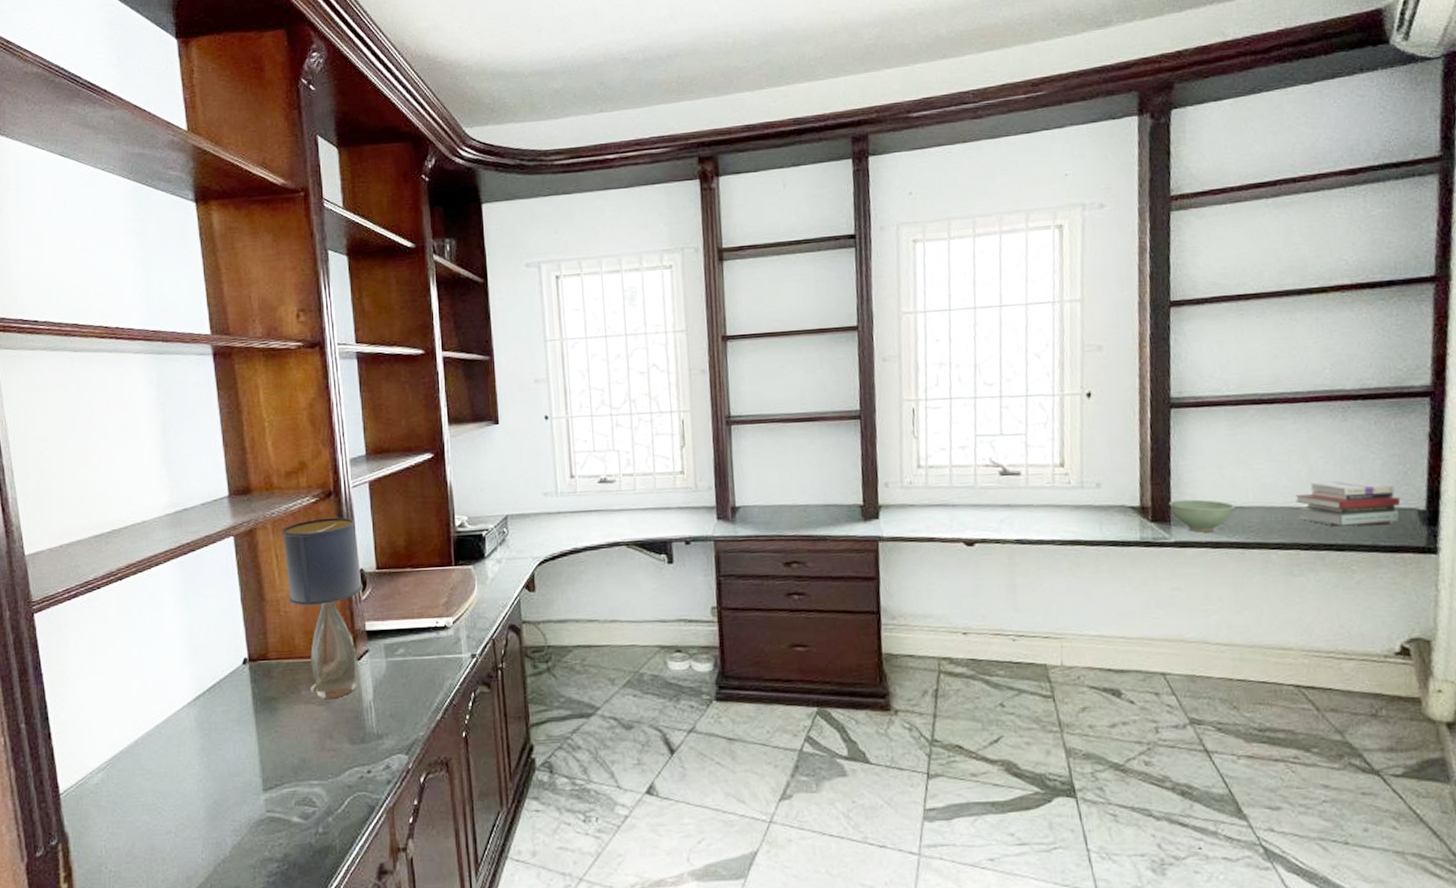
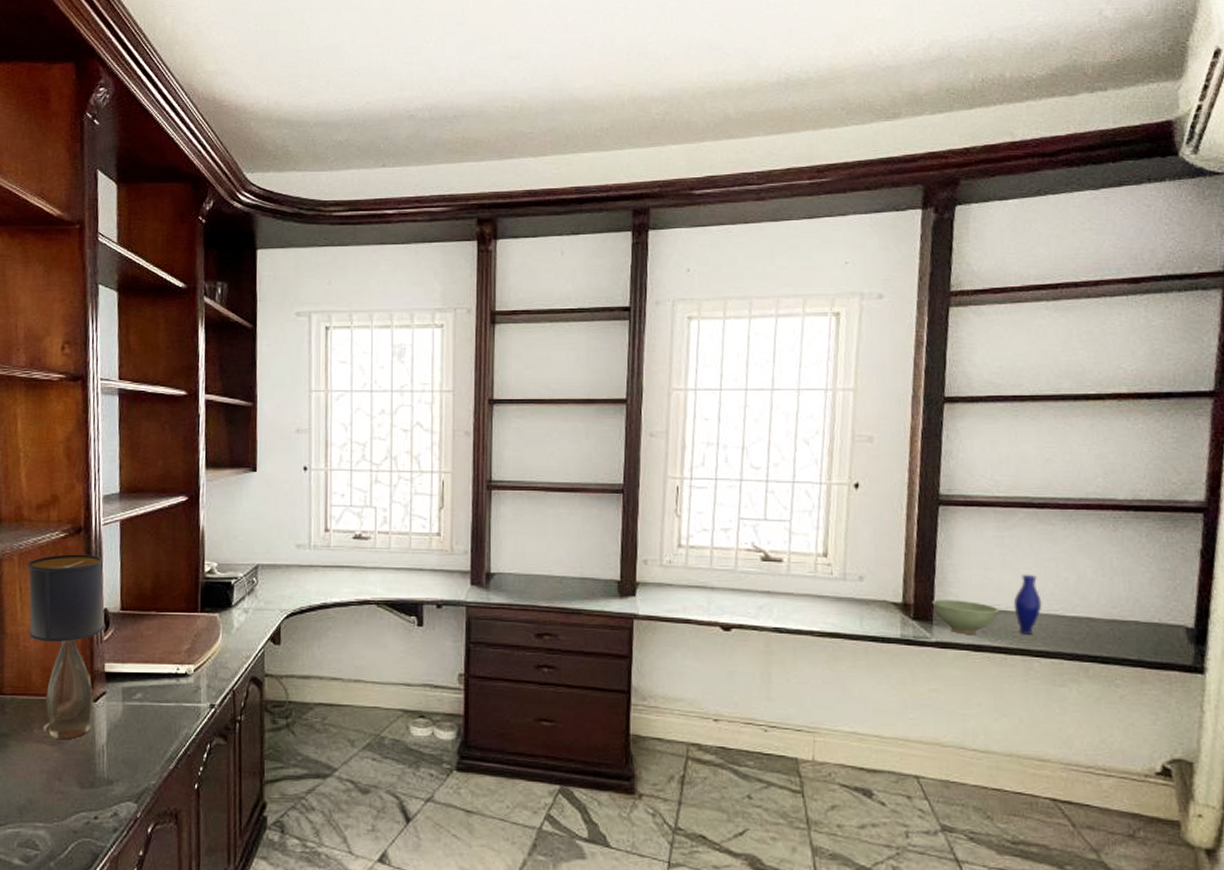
vase: none [1248,469,1277,528] -> present [1013,574,1042,635]
books: present [1295,480,1401,527] -> none [1061,592,1169,640]

